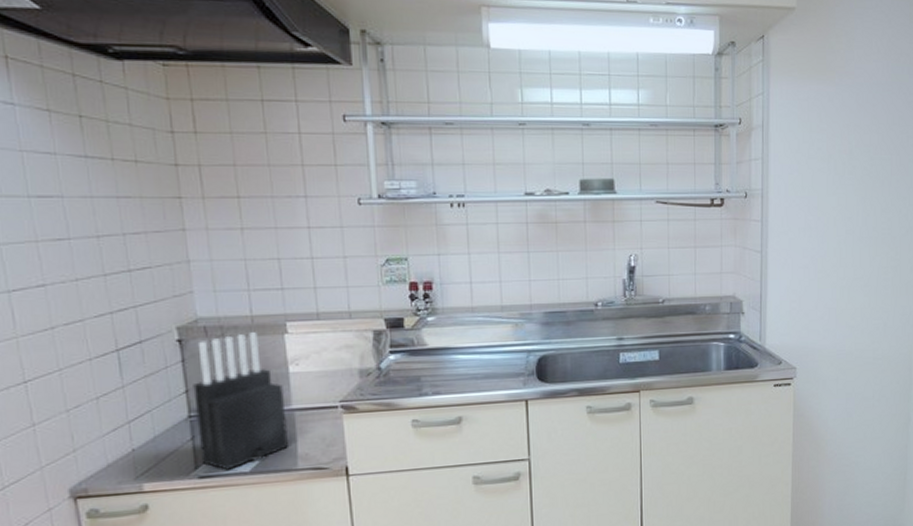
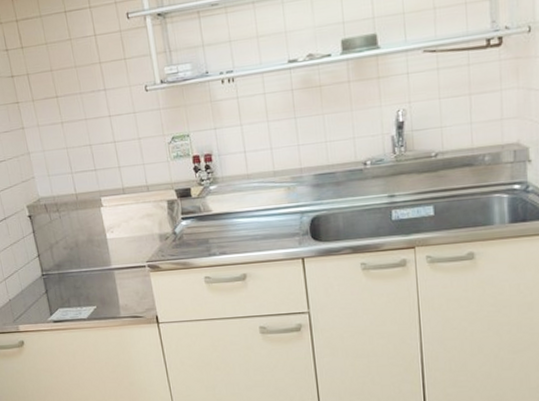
knife block: present [193,332,289,470] -> none [41,207,112,317]

